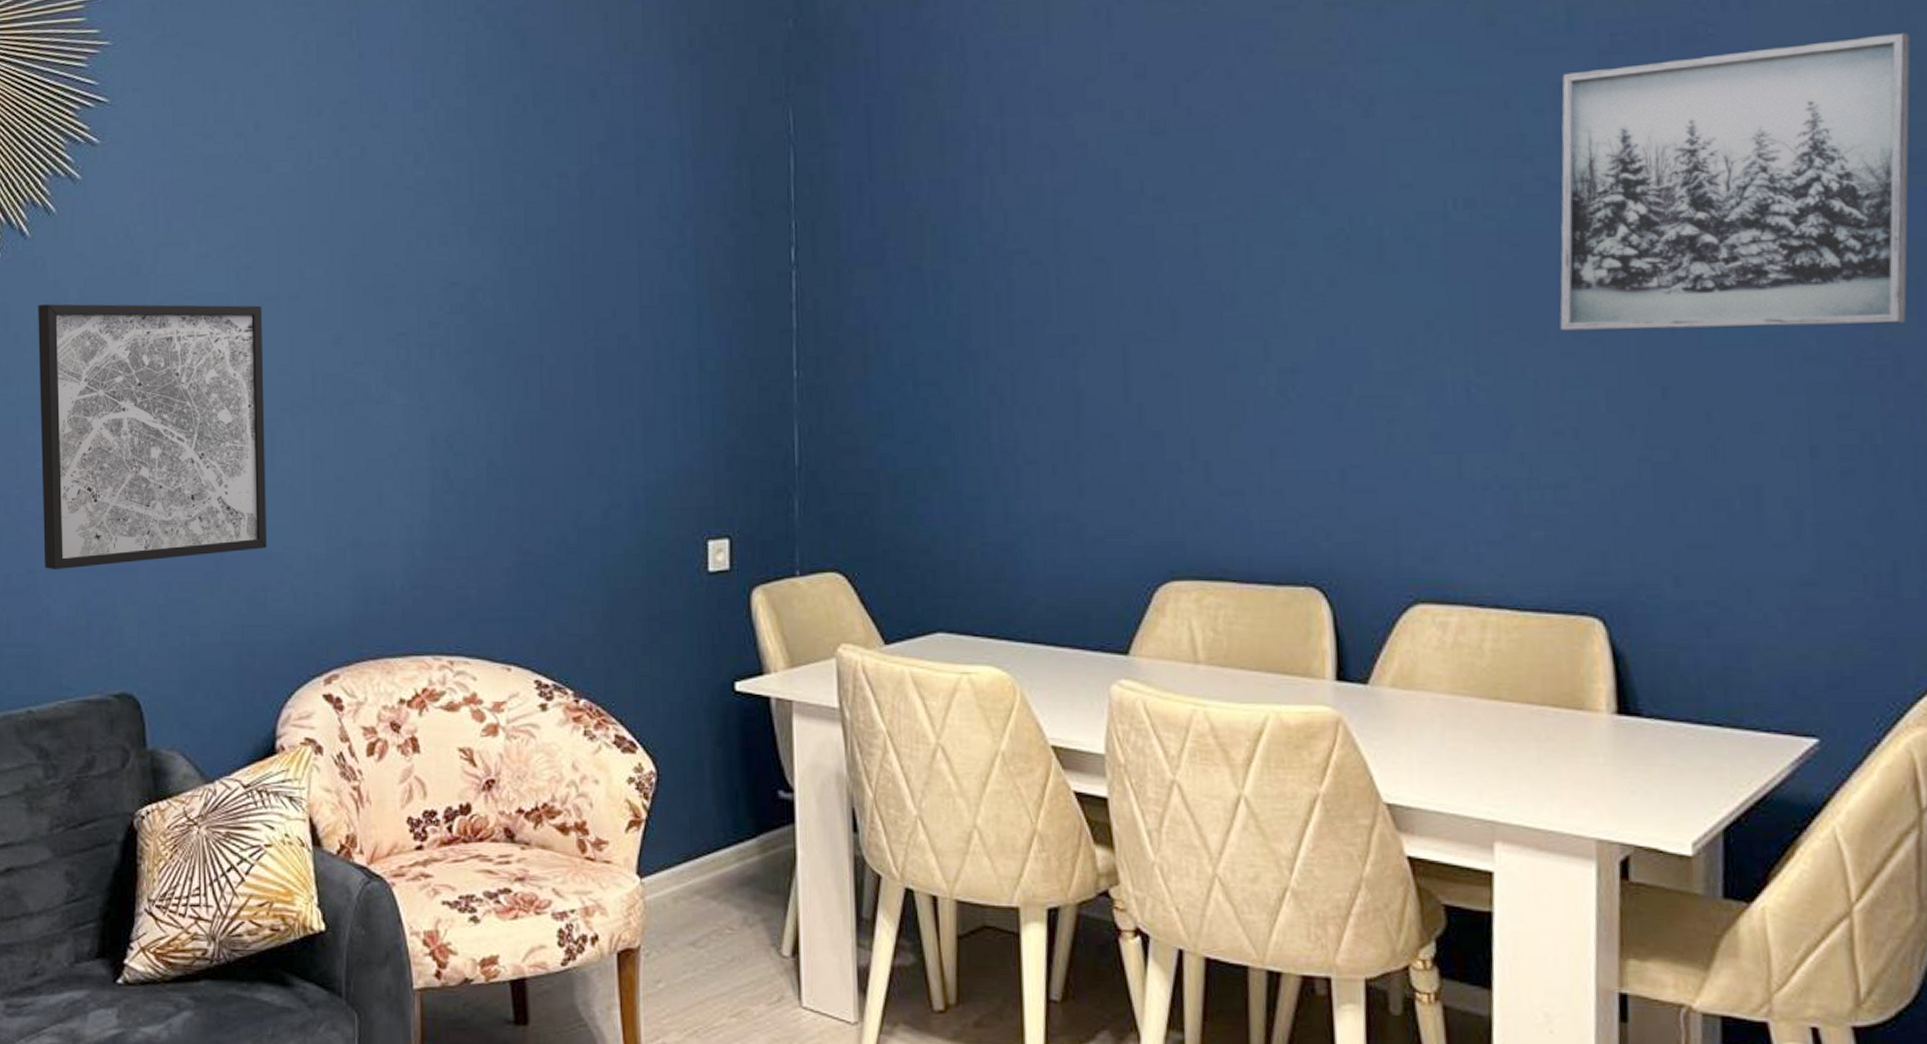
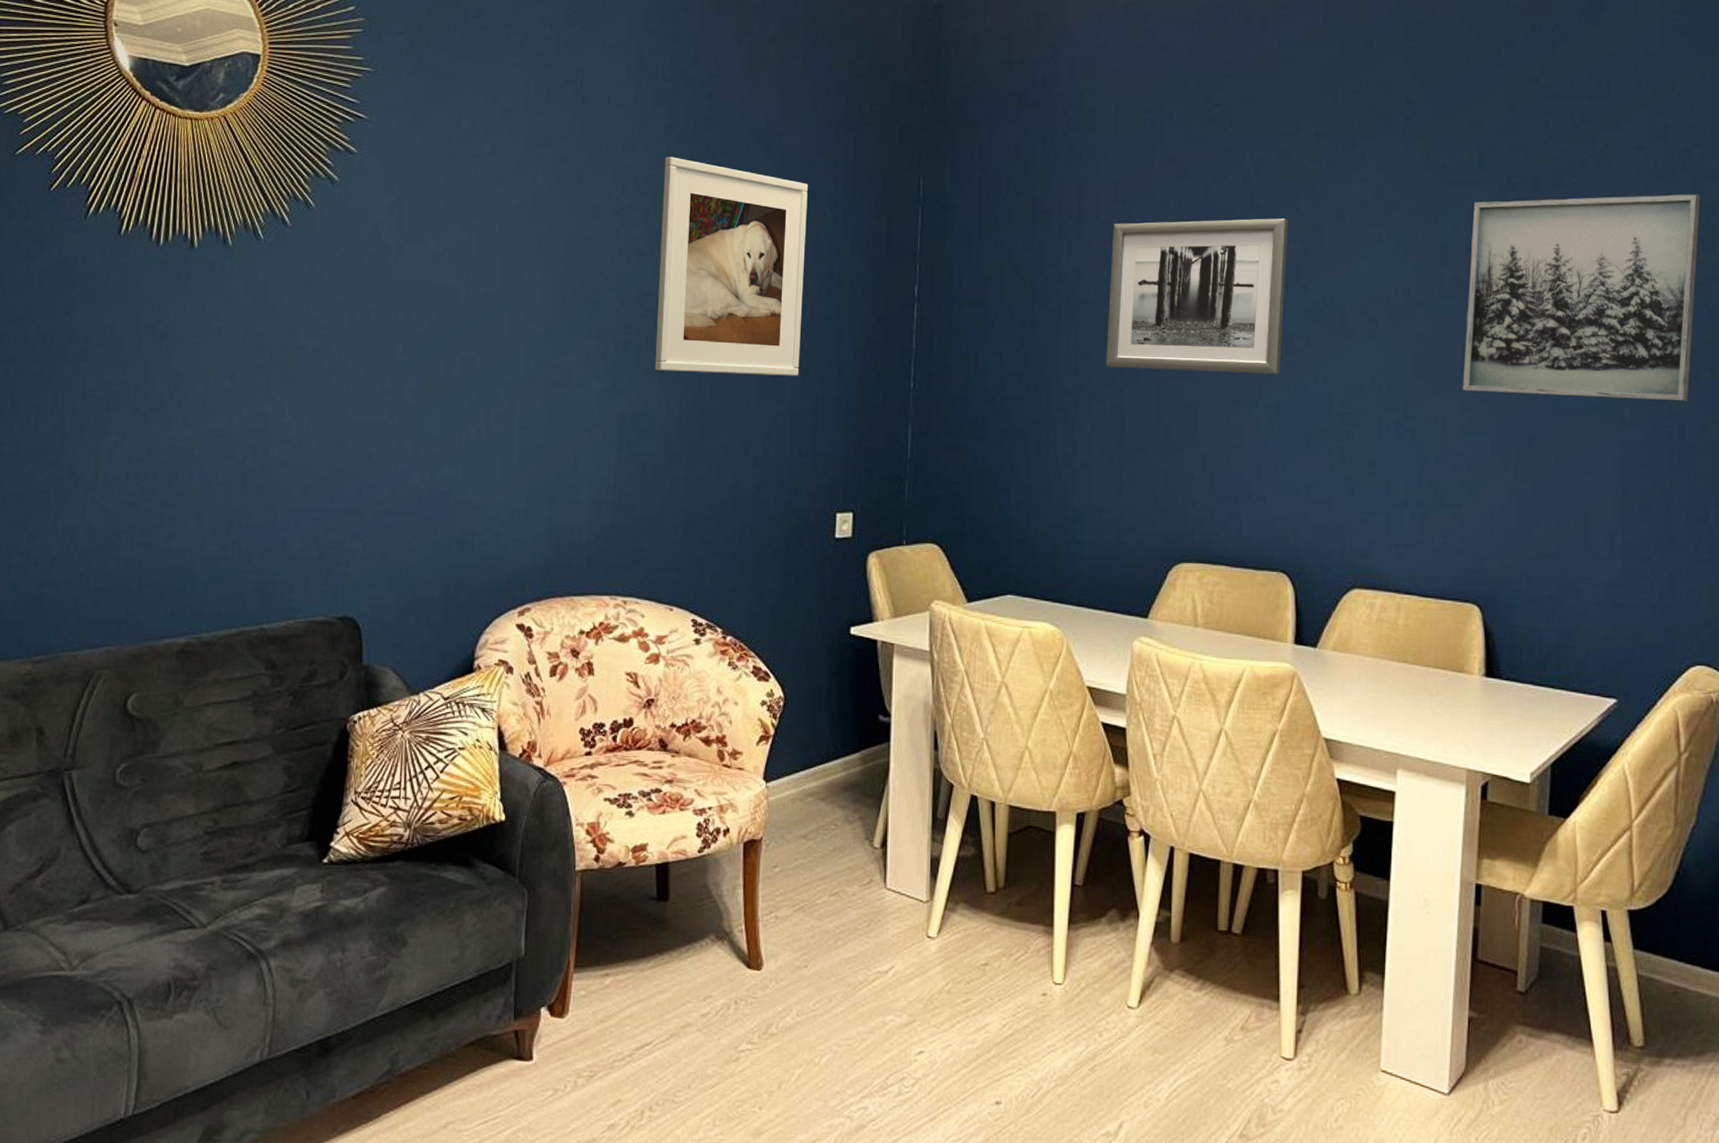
wall art: present [38,303,267,569] -> none [284,284,486,509]
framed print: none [464,113,650,378] -> present [654,156,808,376]
wall art: none [1050,120,1295,333] -> present [1106,218,1289,375]

